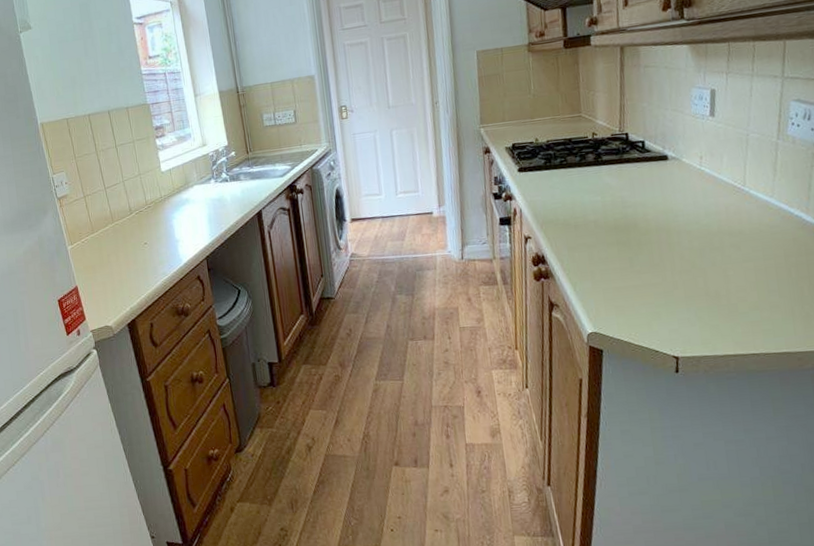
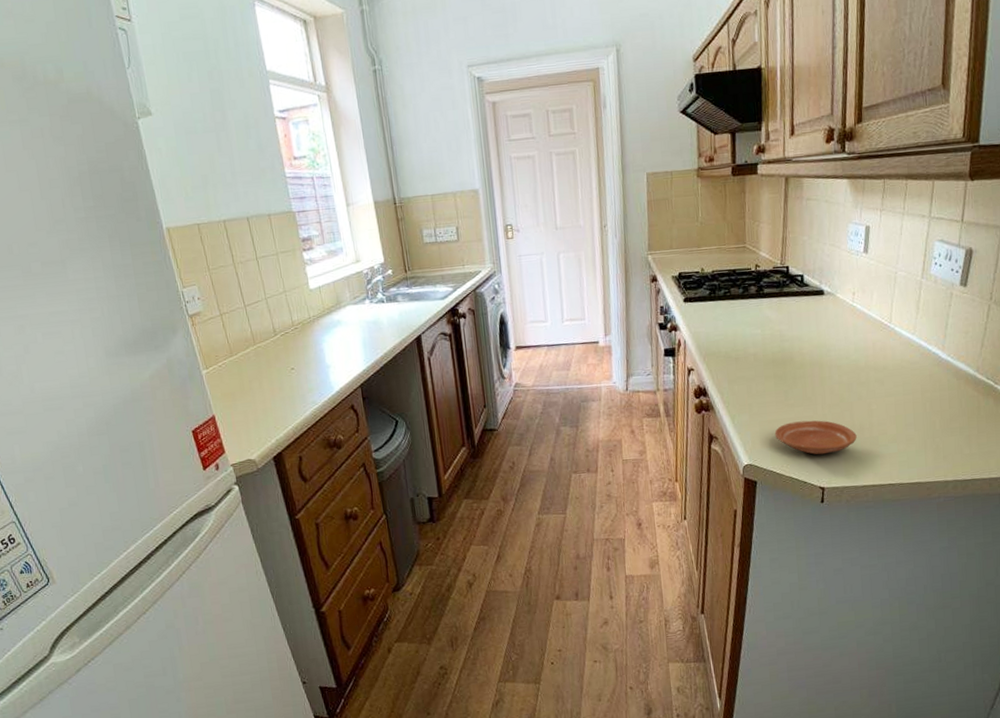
plate: none [620,287,713,323] -> present [774,420,857,455]

